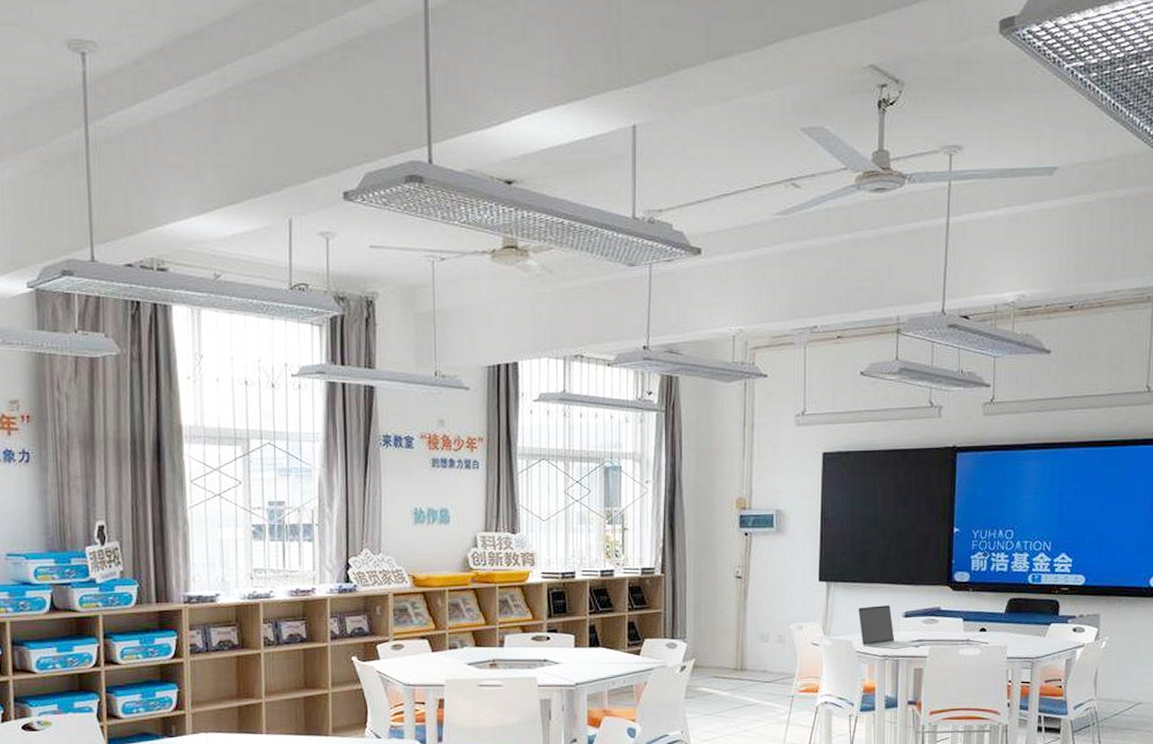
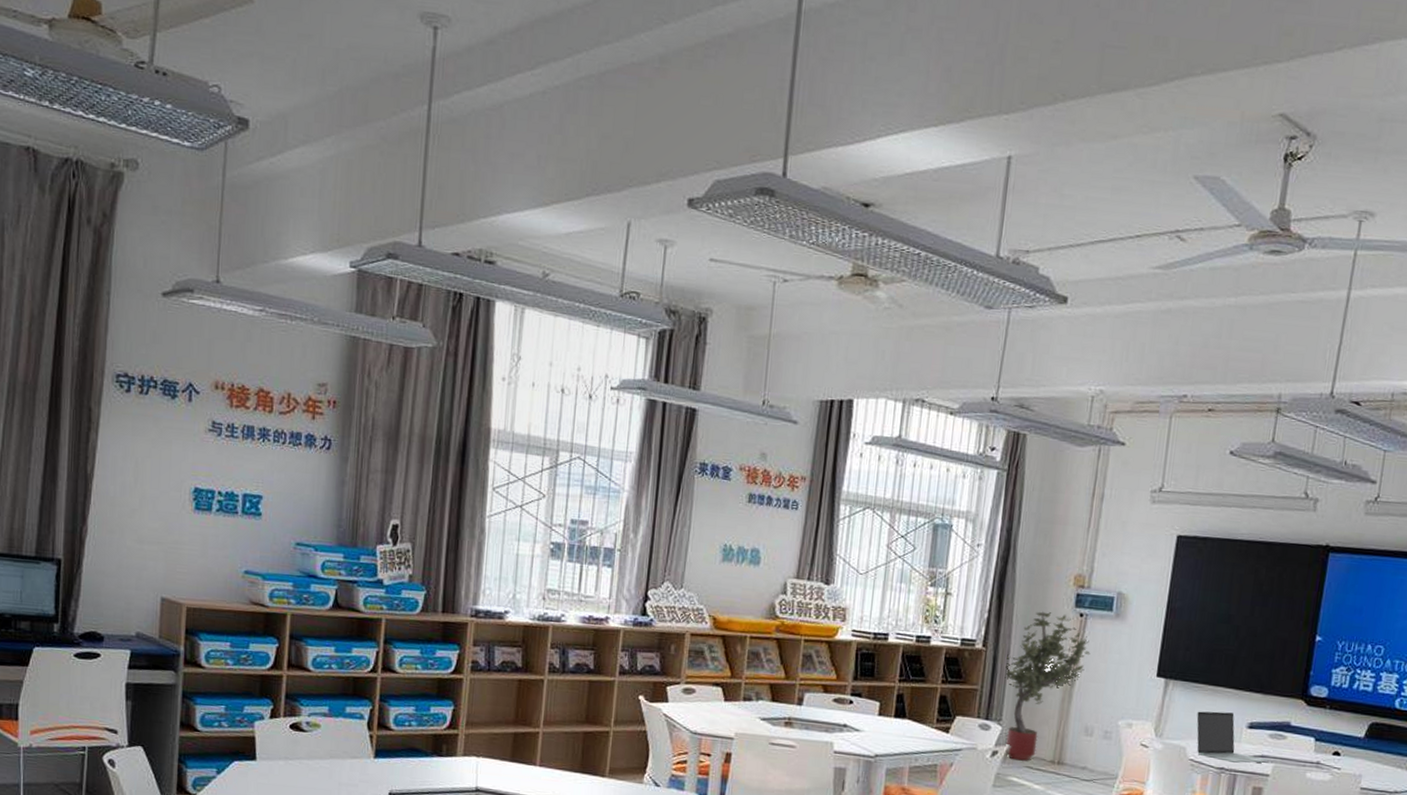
potted tree: none [684,535,758,672] -> present [1005,611,1090,761]

